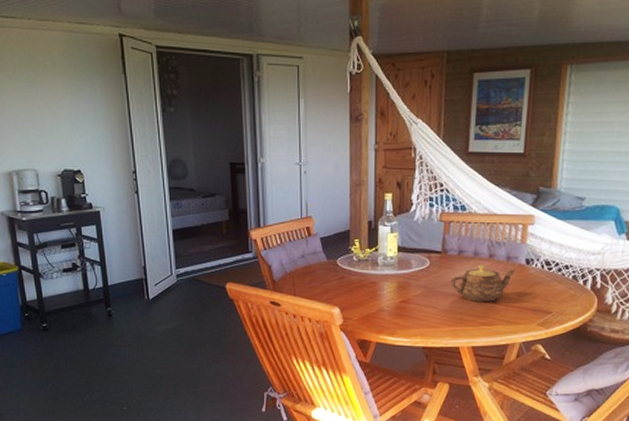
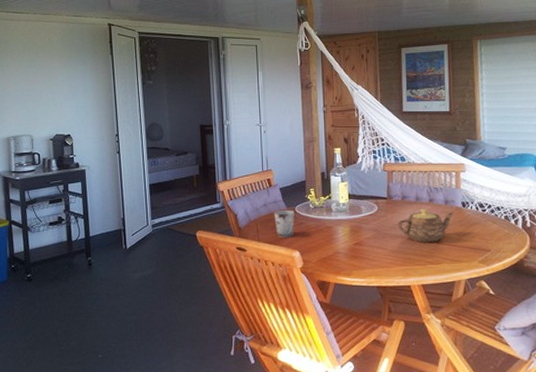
cup: none [313,262,336,293] -> present [274,209,295,238]

